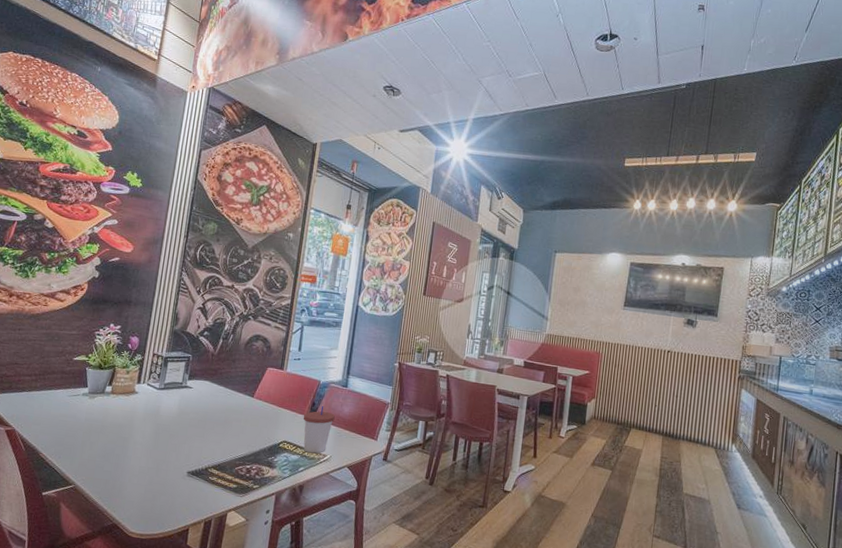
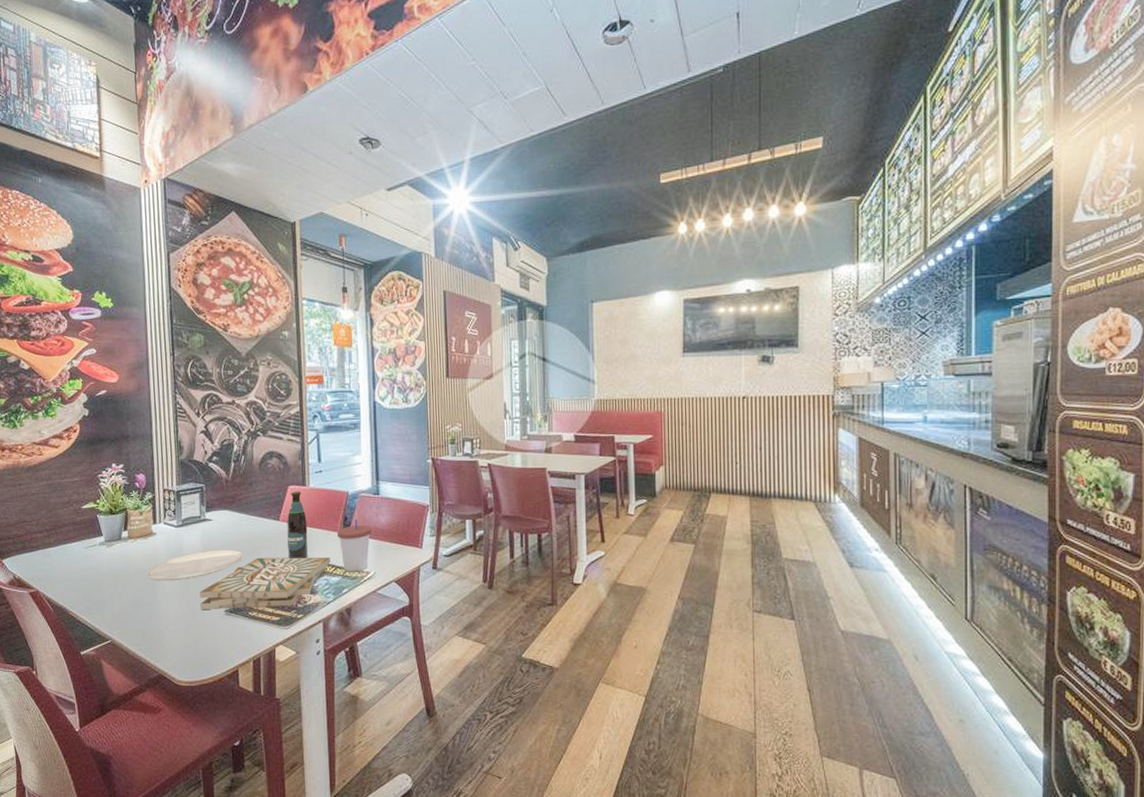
plate: none [120,414,215,439] -> present [146,549,244,581]
pizza box: none [165,428,294,477] -> present [199,557,331,609]
bottle: none [255,373,279,435] -> present [286,491,309,558]

